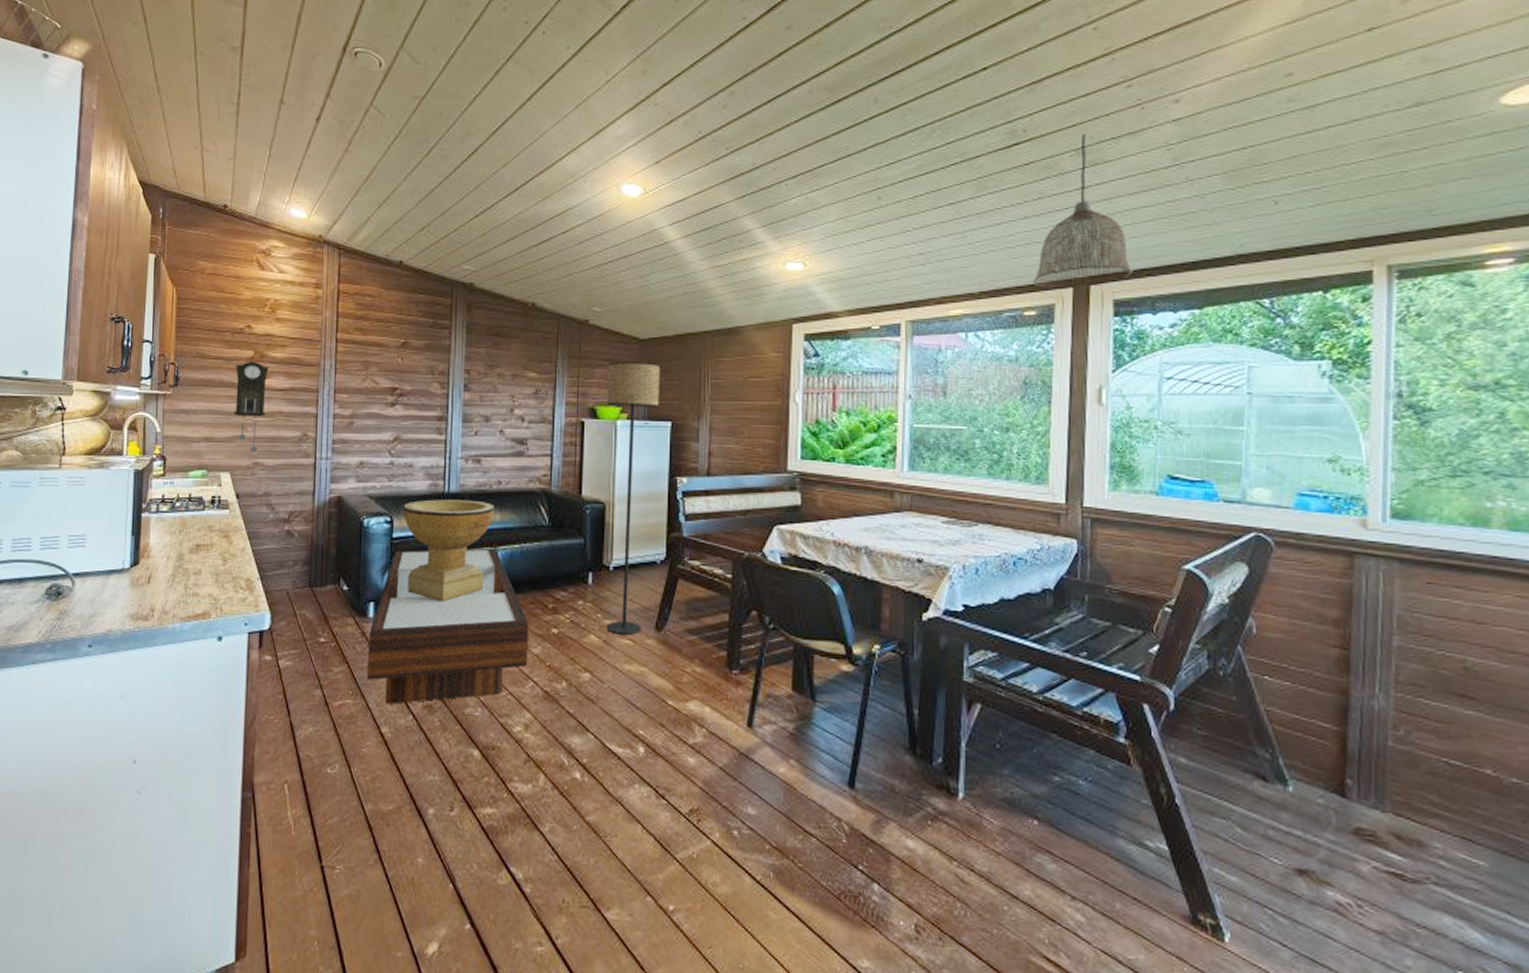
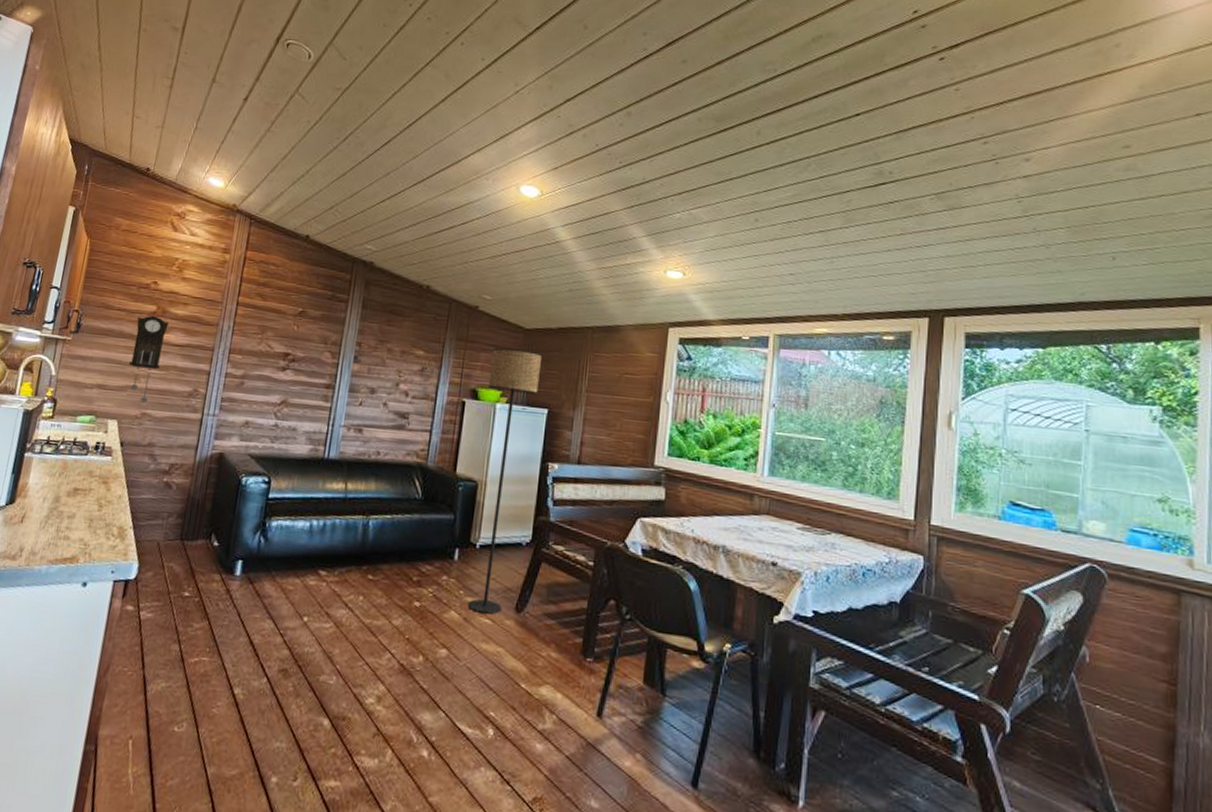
coffee table: present [367,548,528,704] -> none [226,511,392,666]
decorative bowl: present [403,499,495,603] -> none [277,463,371,567]
pendant lamp: present [1033,134,1134,289] -> none [892,180,984,319]

